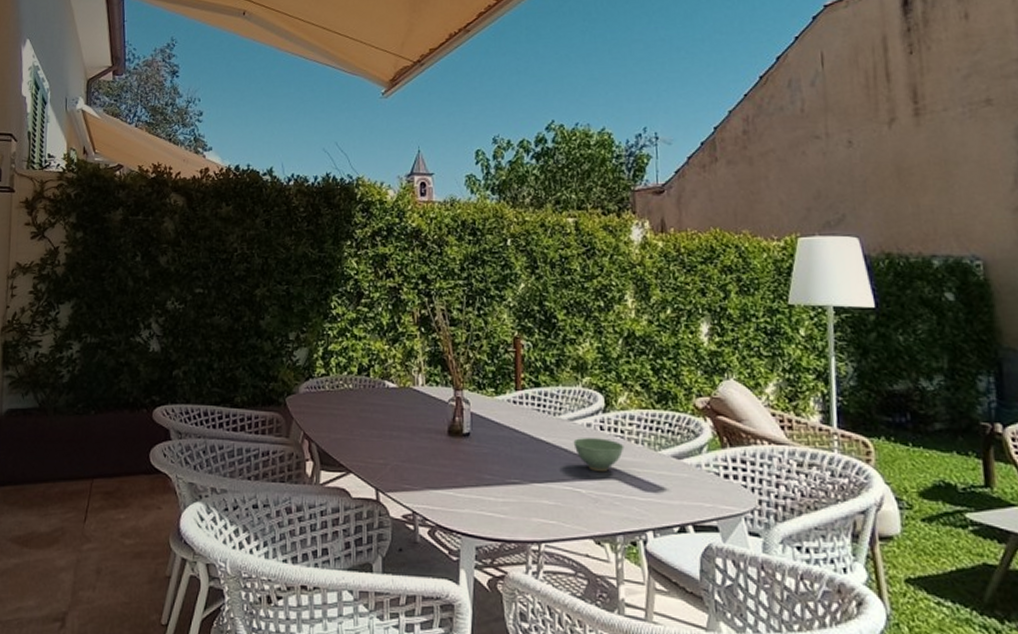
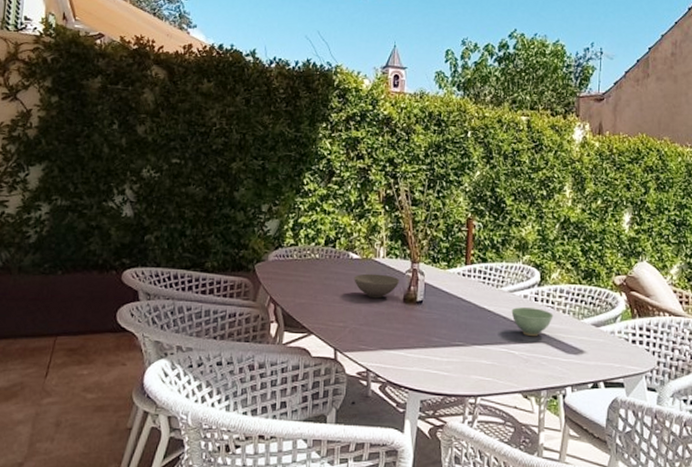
bowl: none [392,404,443,432] -> present [354,273,400,299]

